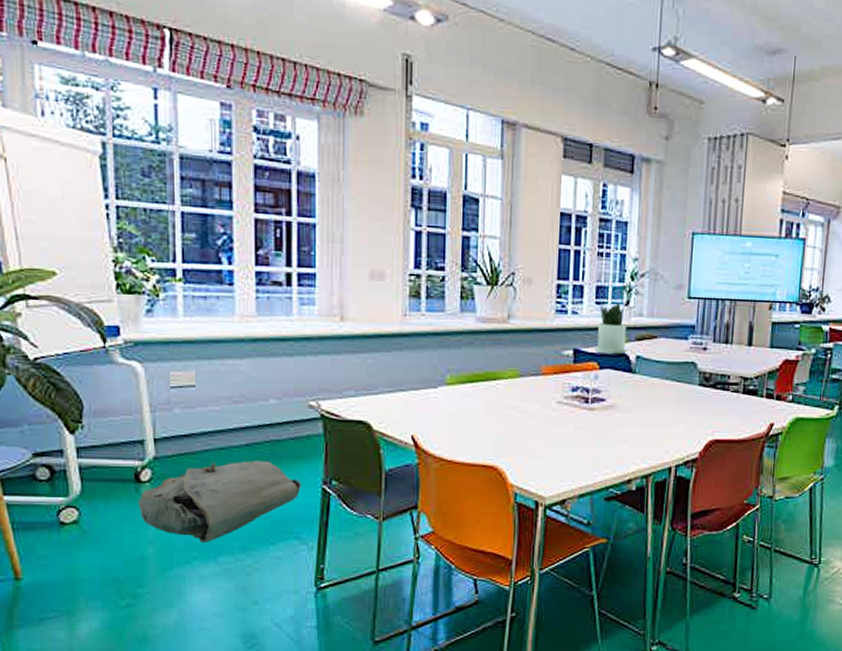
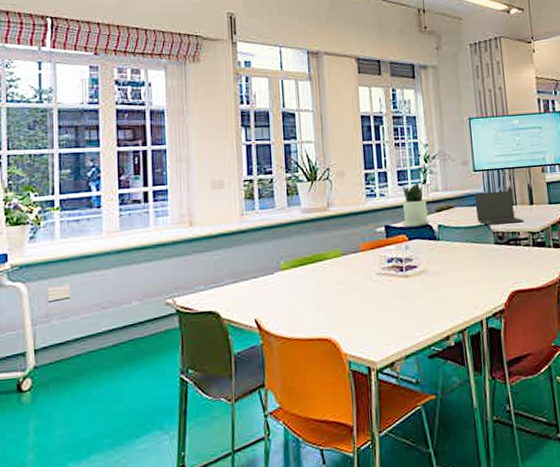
bag: present [138,461,302,543] -> none [20,358,162,444]
laptop: none [683,324,738,365] -> present [474,190,524,226]

